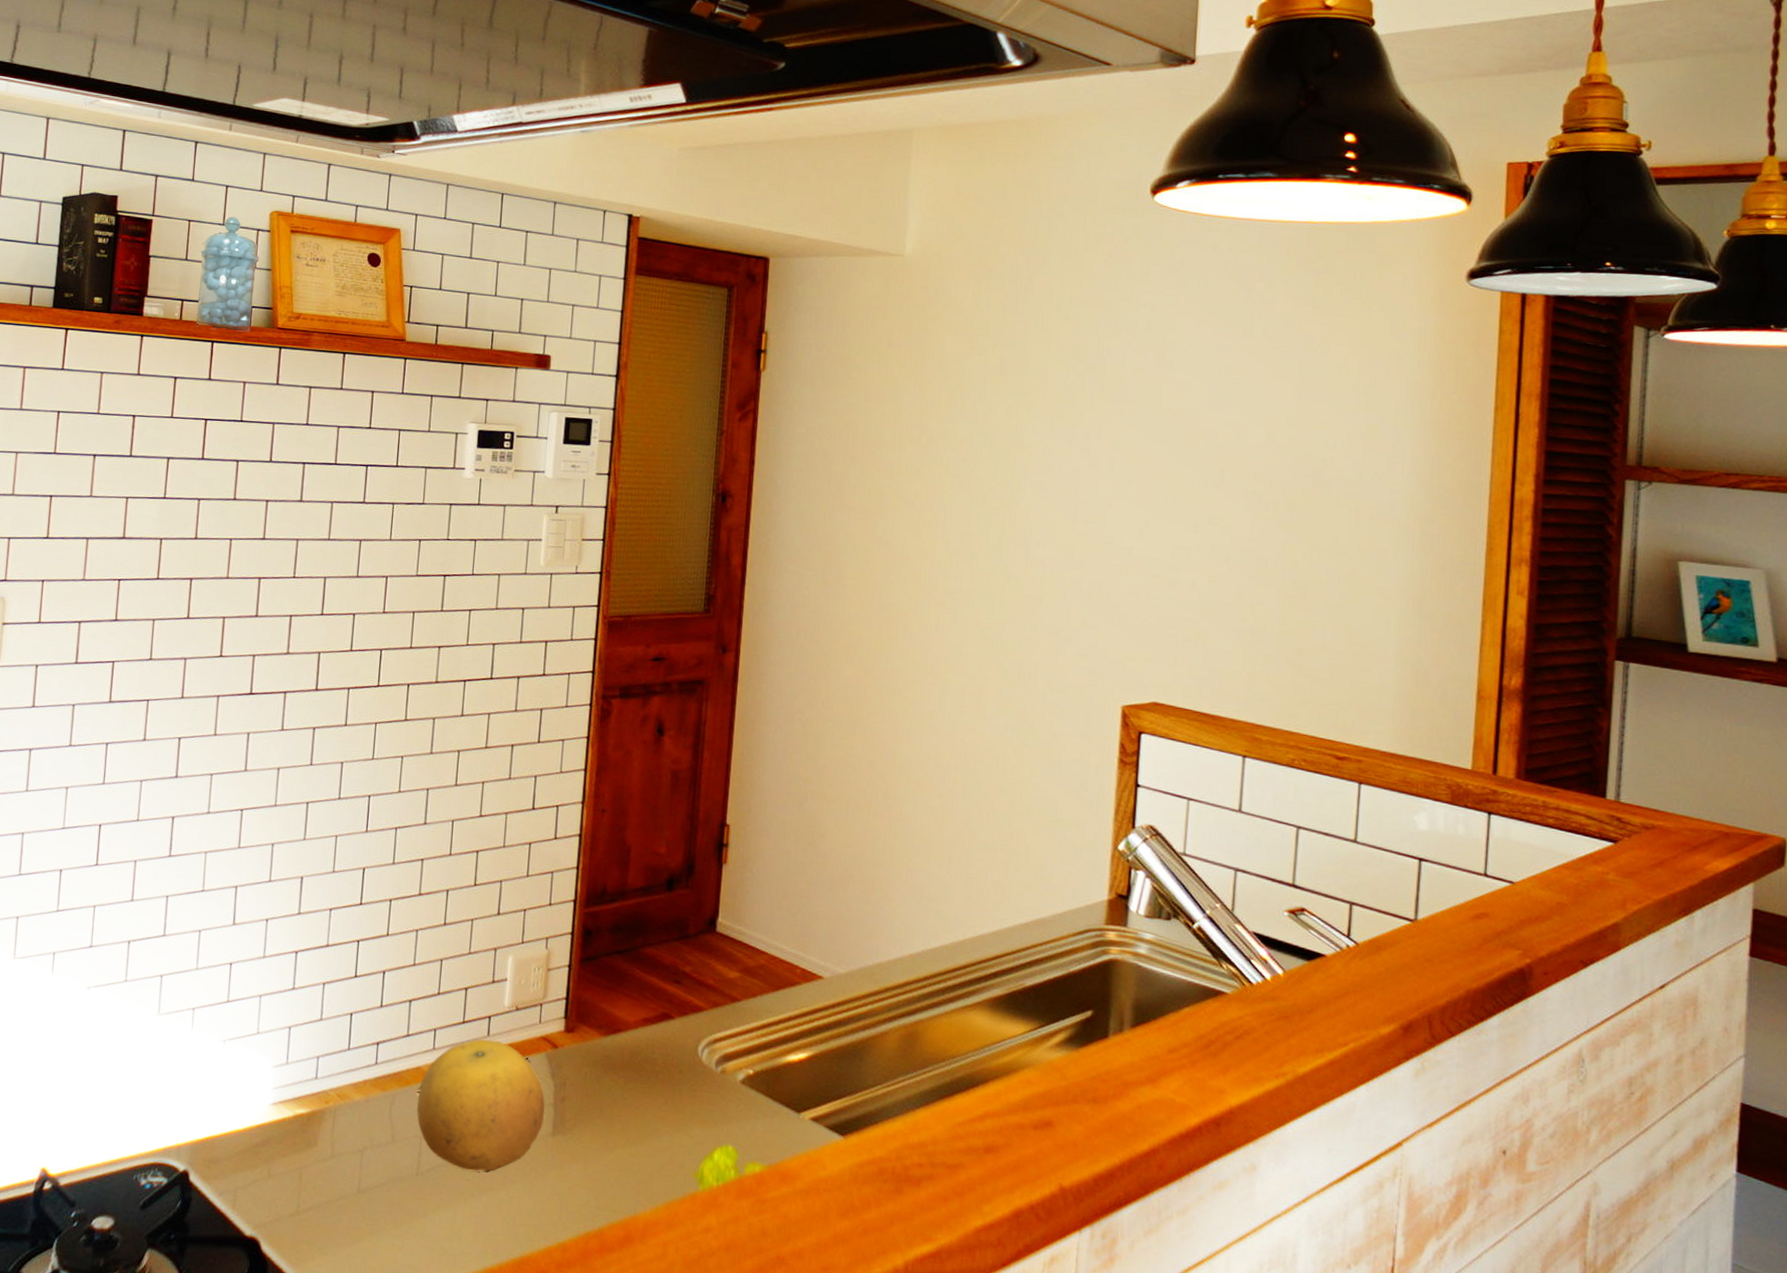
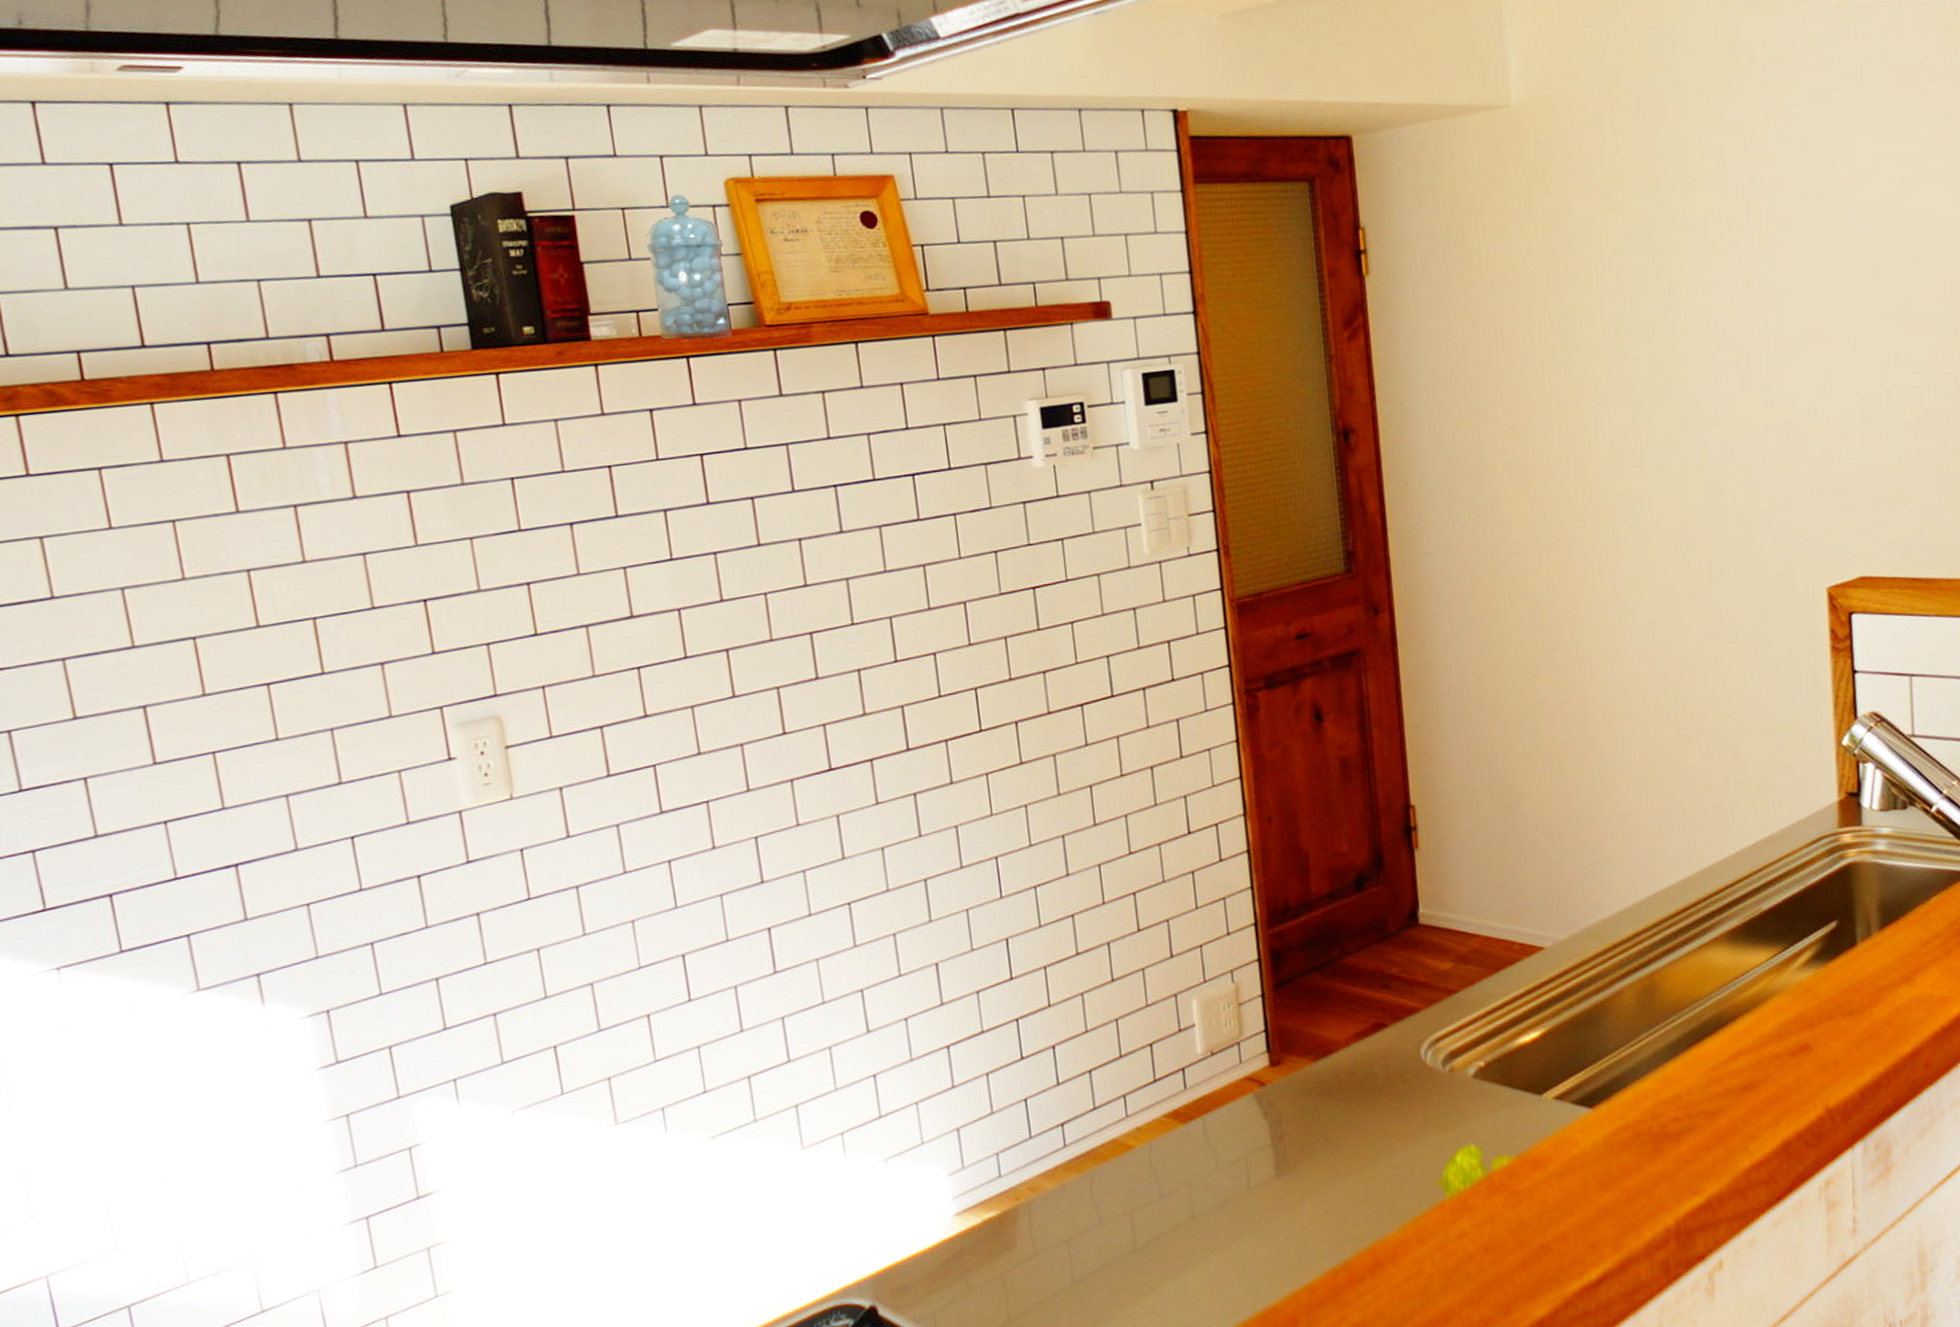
fruit: present [416,1039,545,1172] -> none [1118,1092,1265,1235]

